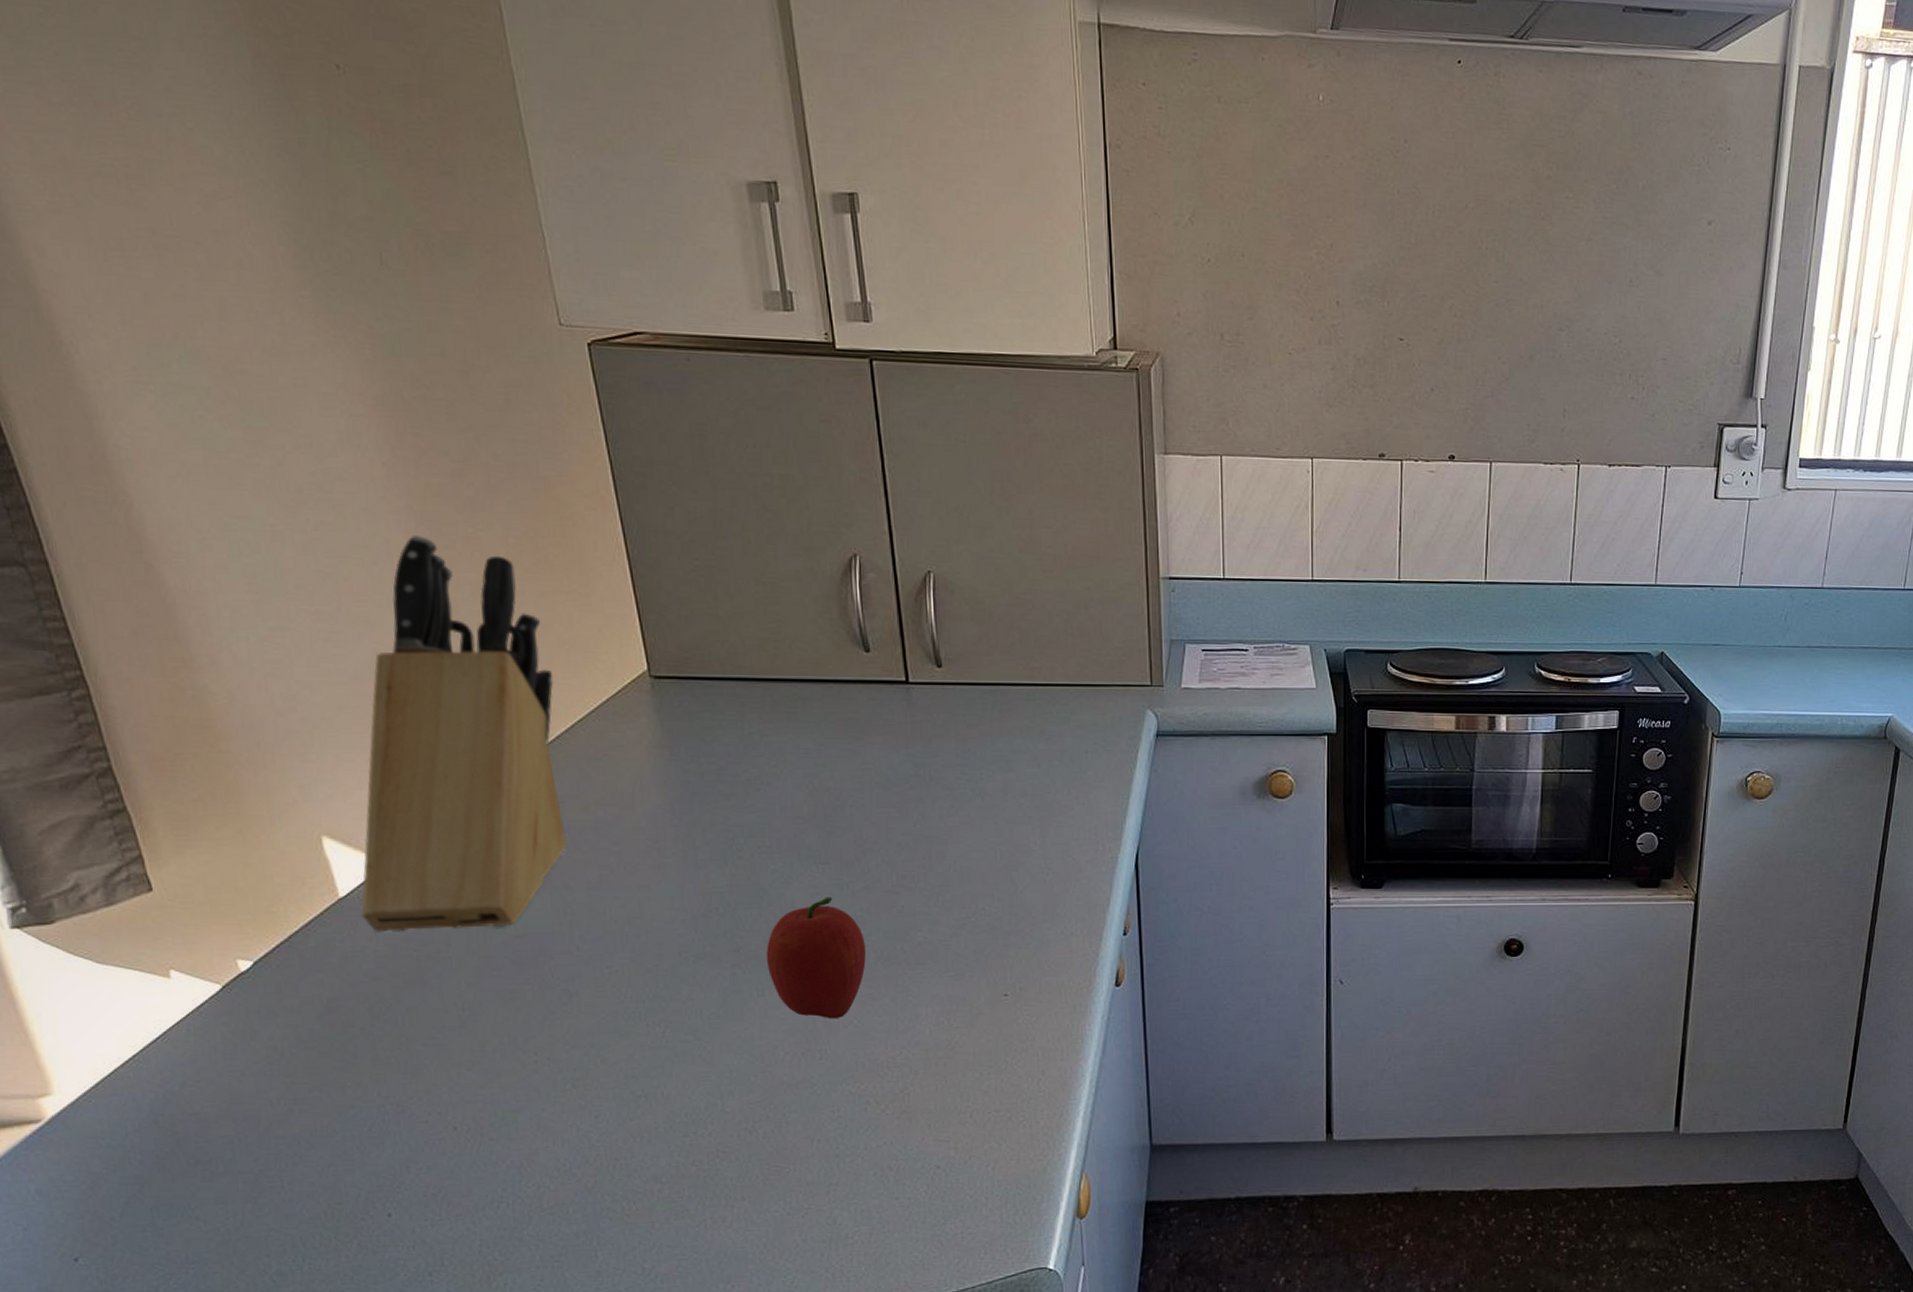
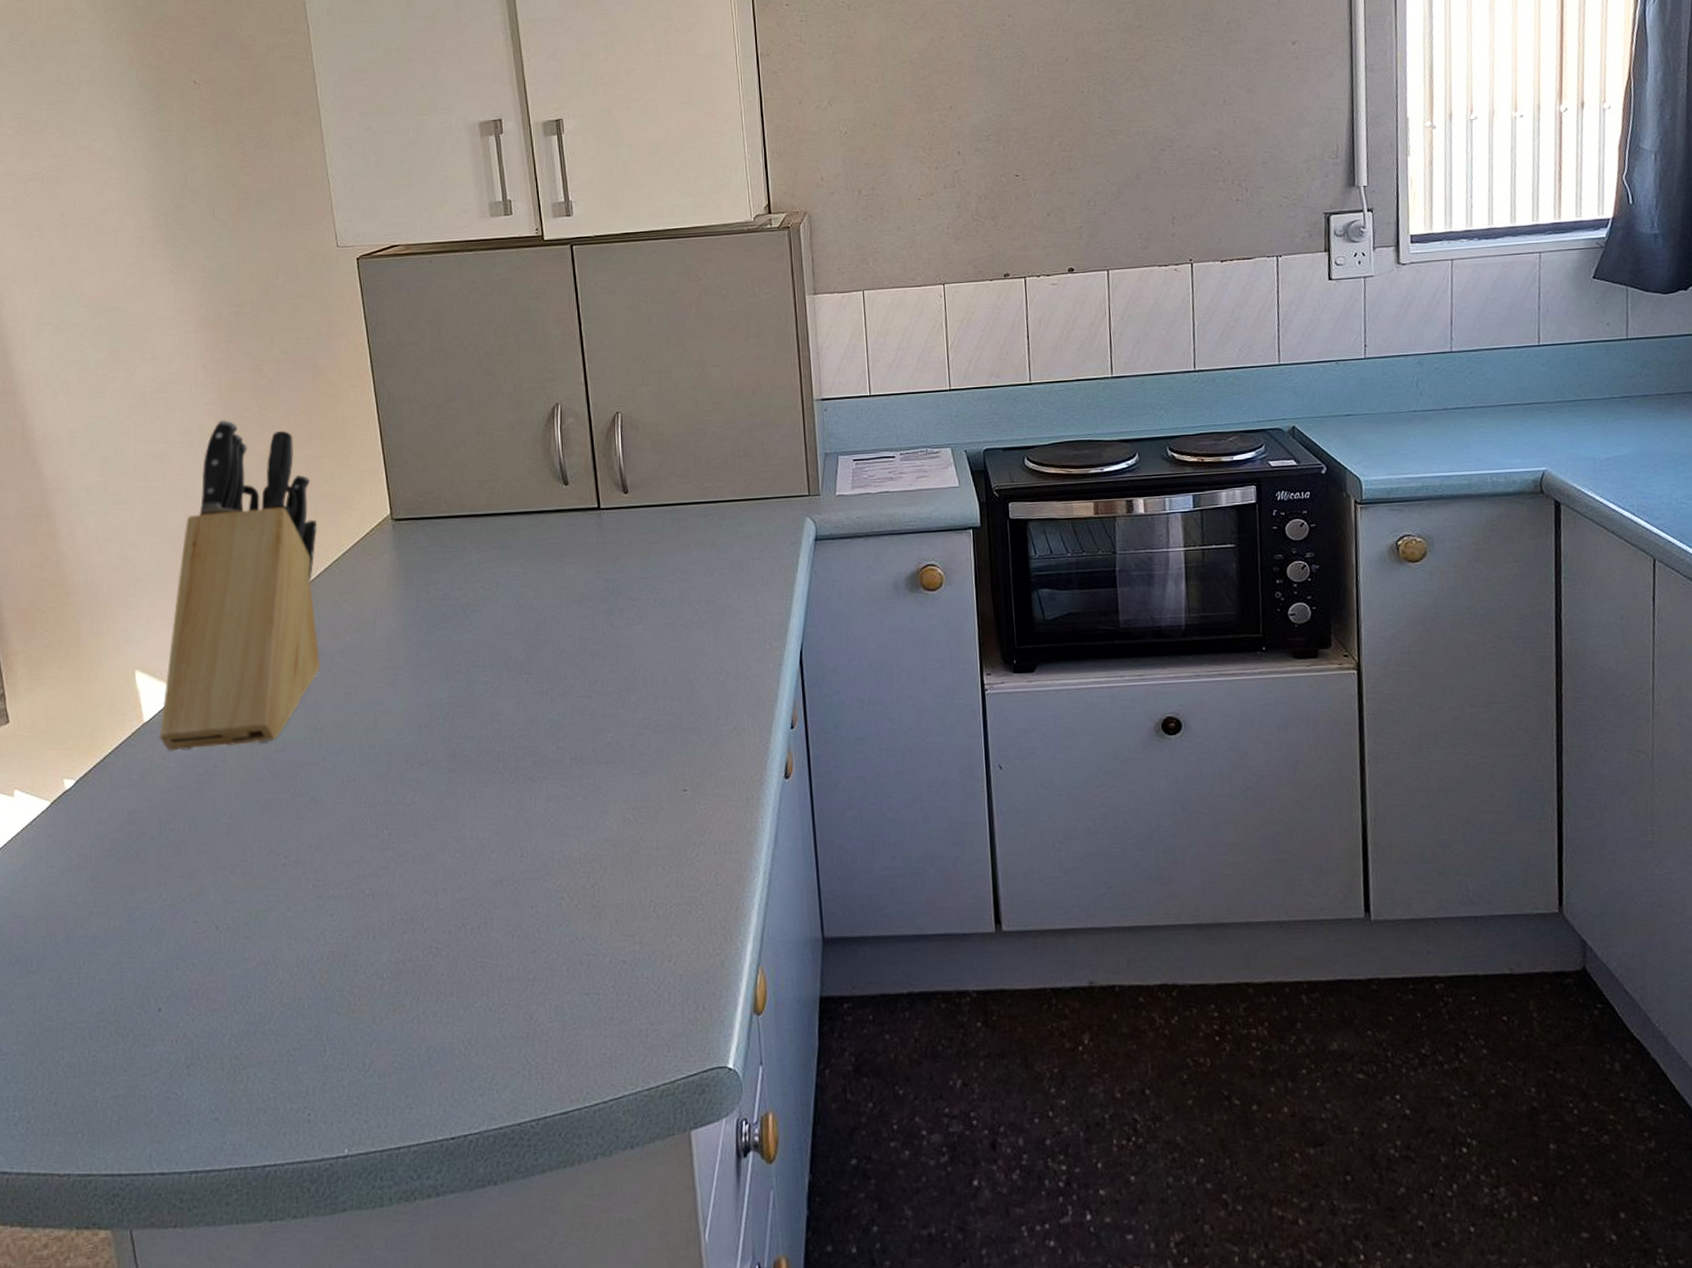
fruit: present [766,896,866,1019] -> none [477,703,562,818]

